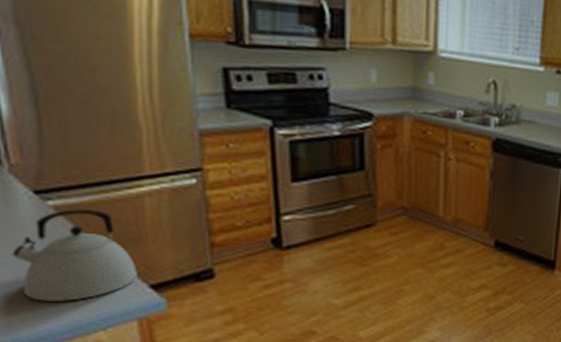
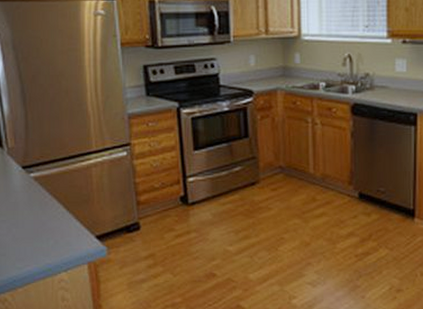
kettle: present [12,209,137,301] -> none [8,179,87,249]

